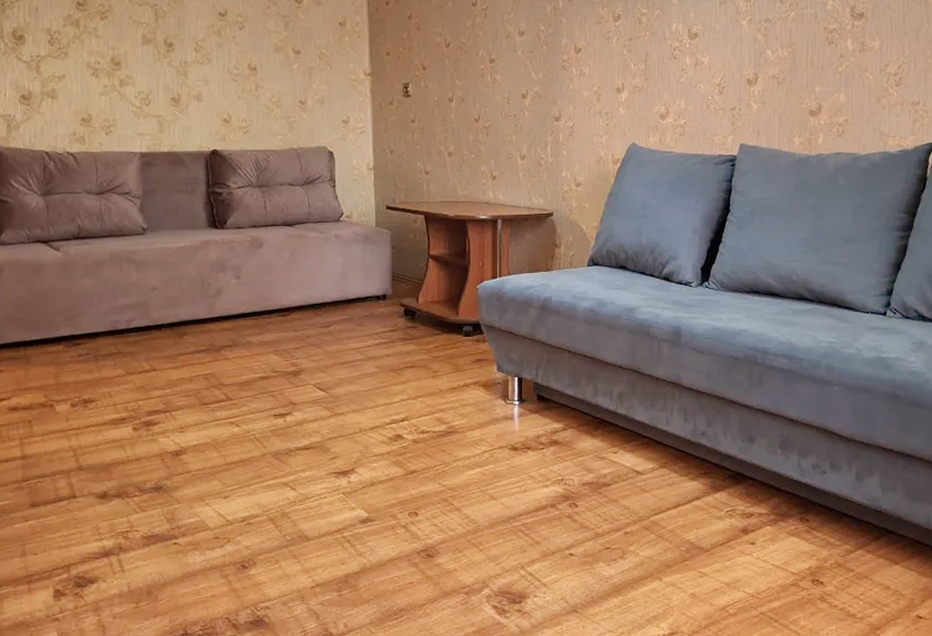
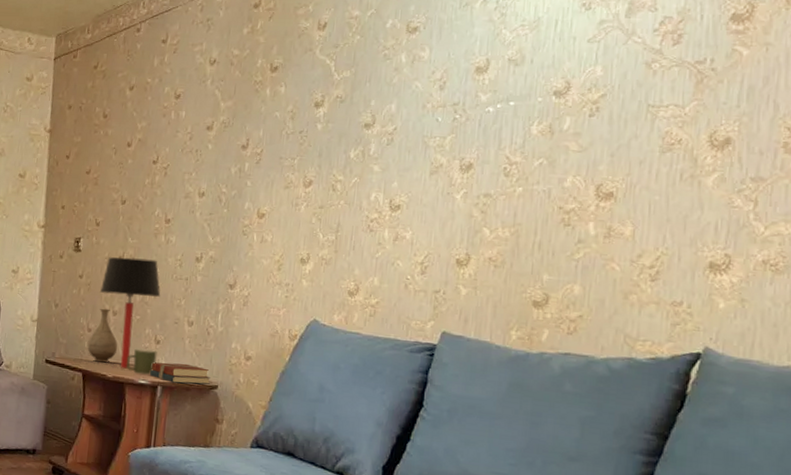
vase: none [427,150,456,203] -> present [87,308,118,363]
table lamp: none [433,99,492,206] -> present [99,257,161,369]
mug: none [467,185,494,211] -> present [127,348,157,376]
books: none [488,195,546,215] -> present [149,362,210,385]

